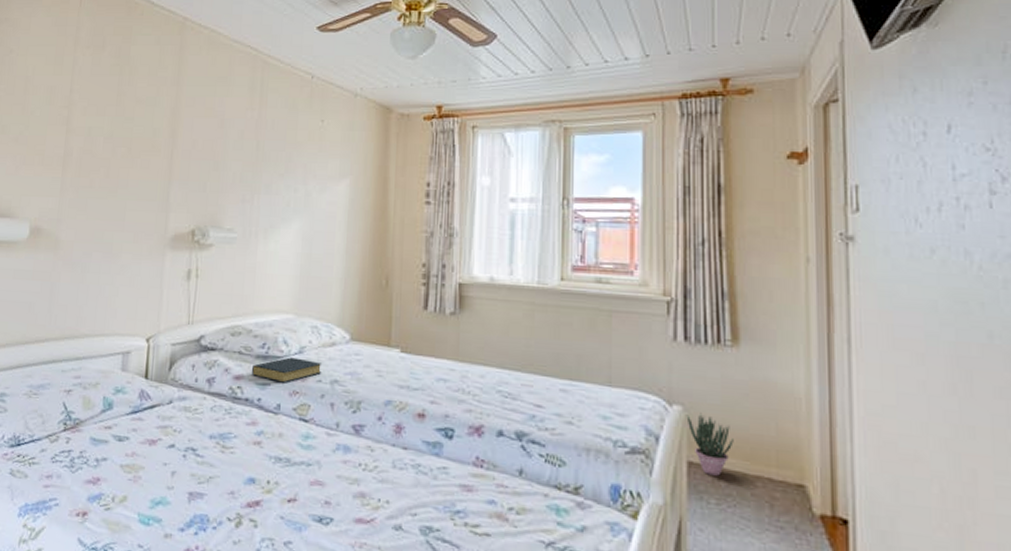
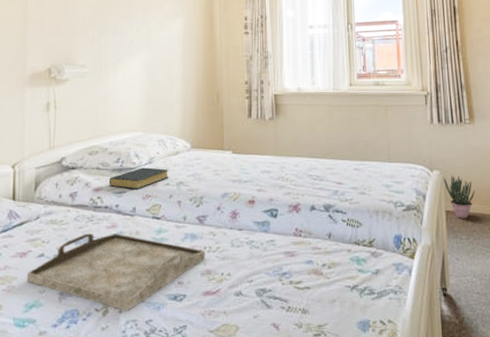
serving tray: none [154,427,360,527] -> present [26,233,205,311]

